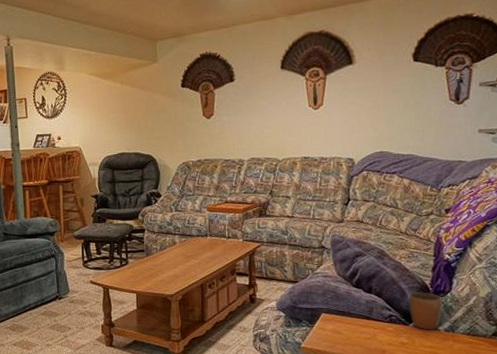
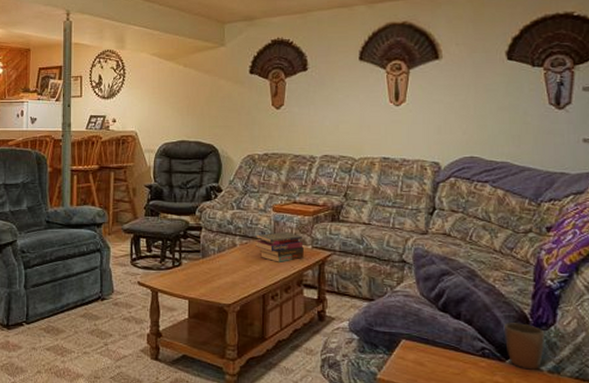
books: none [193,229,236,256] -> present [255,232,304,262]

